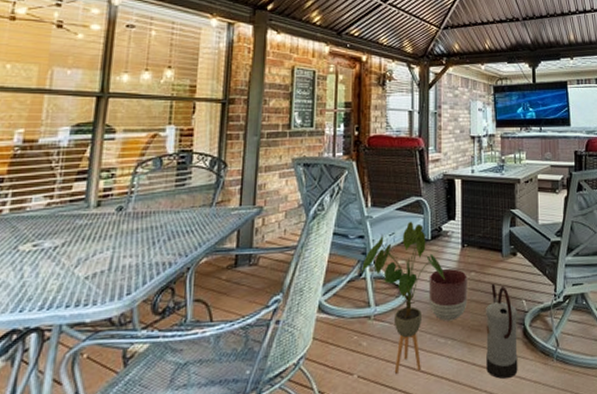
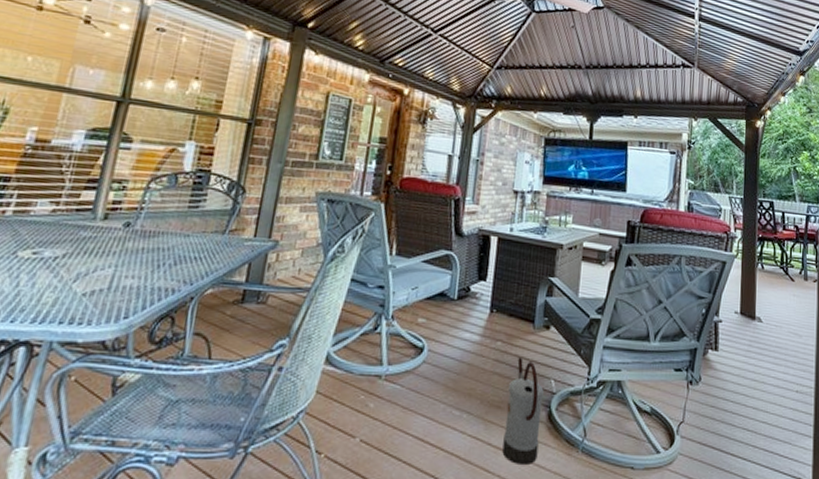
house plant: present [362,221,445,374] -> none [377,276,468,443]
planter: present [428,268,467,321] -> none [447,333,493,393]

